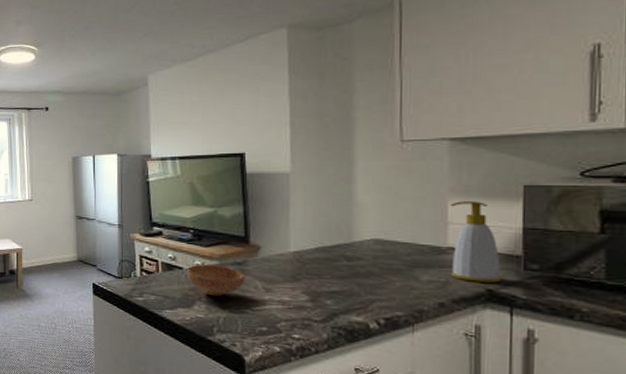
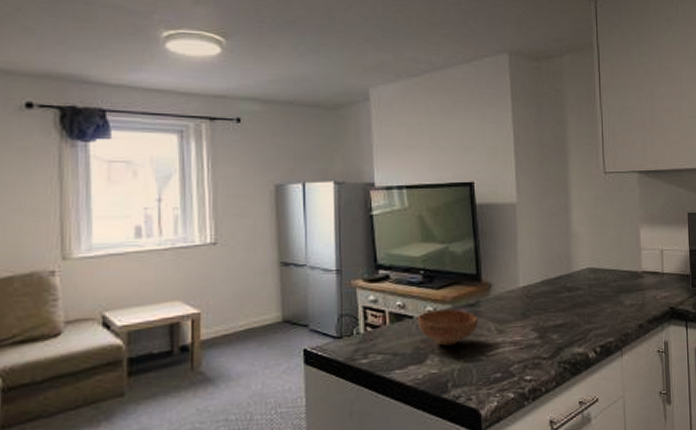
soap bottle: present [451,201,502,283] -> none [642,228,679,302]

